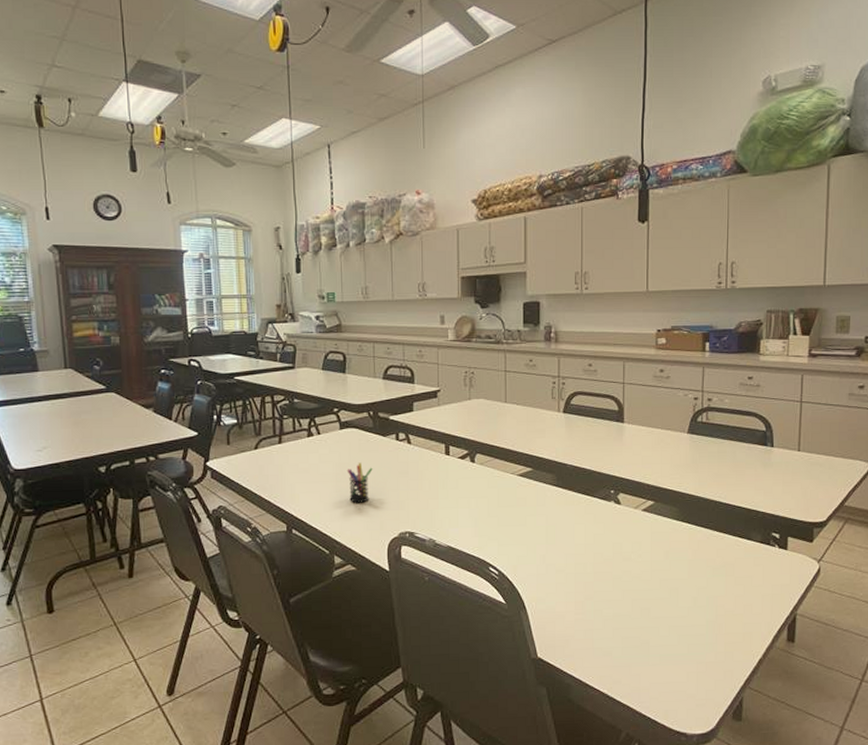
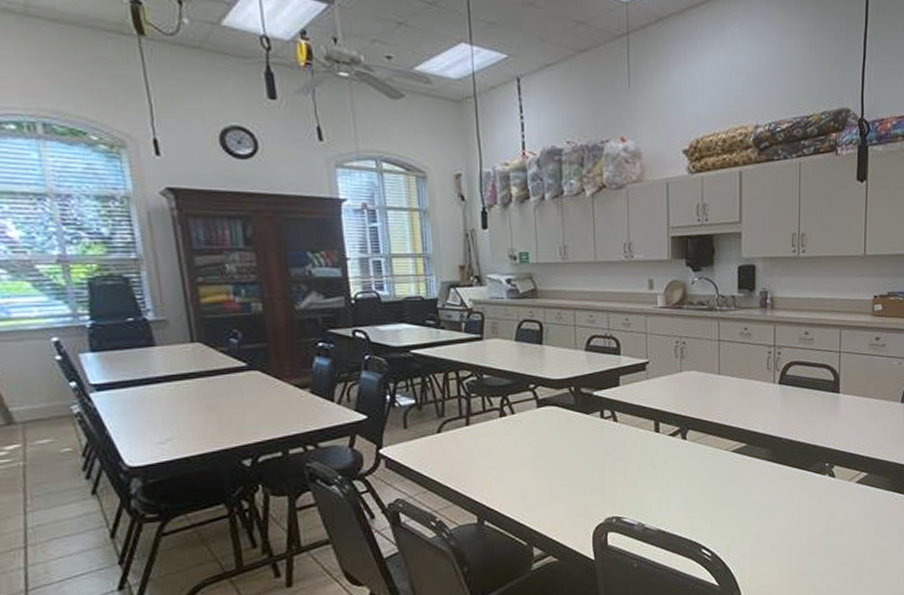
pen holder: present [347,462,373,503] -> none [545,443,575,489]

